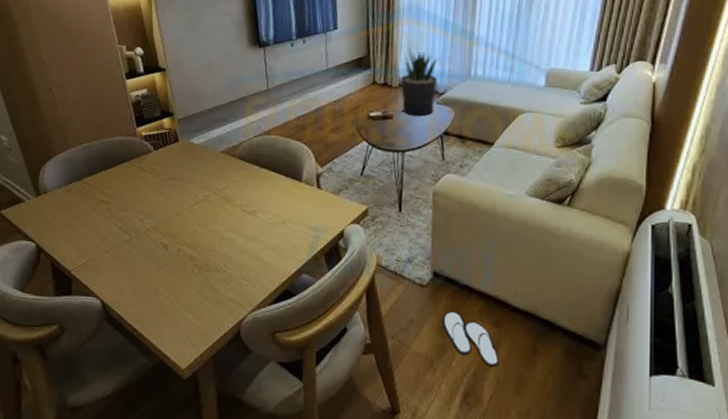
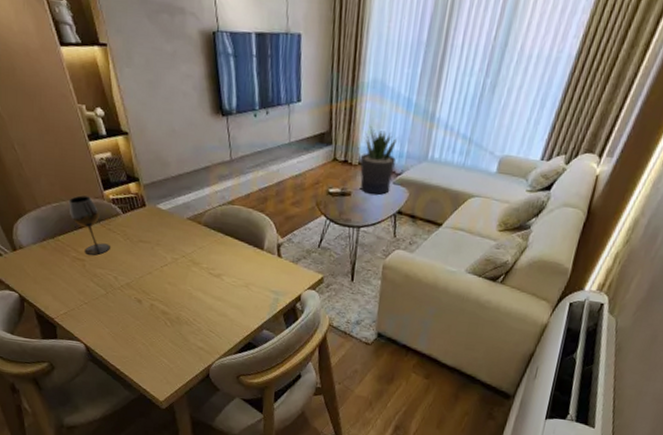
wineglass: none [99,134,139,197] -> present [68,195,110,256]
slippers: present [443,310,500,367] -> none [382,364,427,408]

